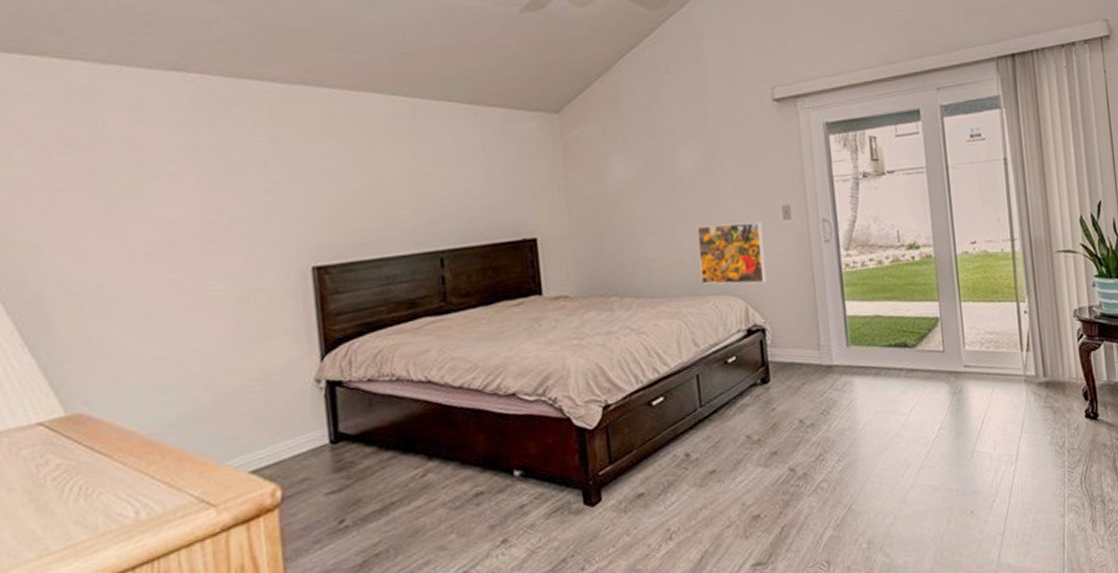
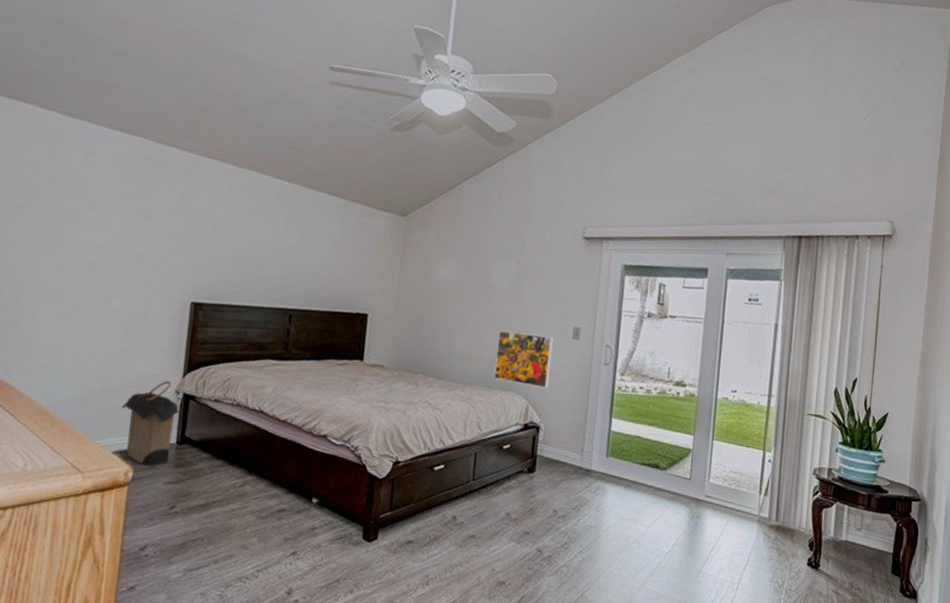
laundry hamper: none [250,368,326,480] -> present [122,380,180,466]

